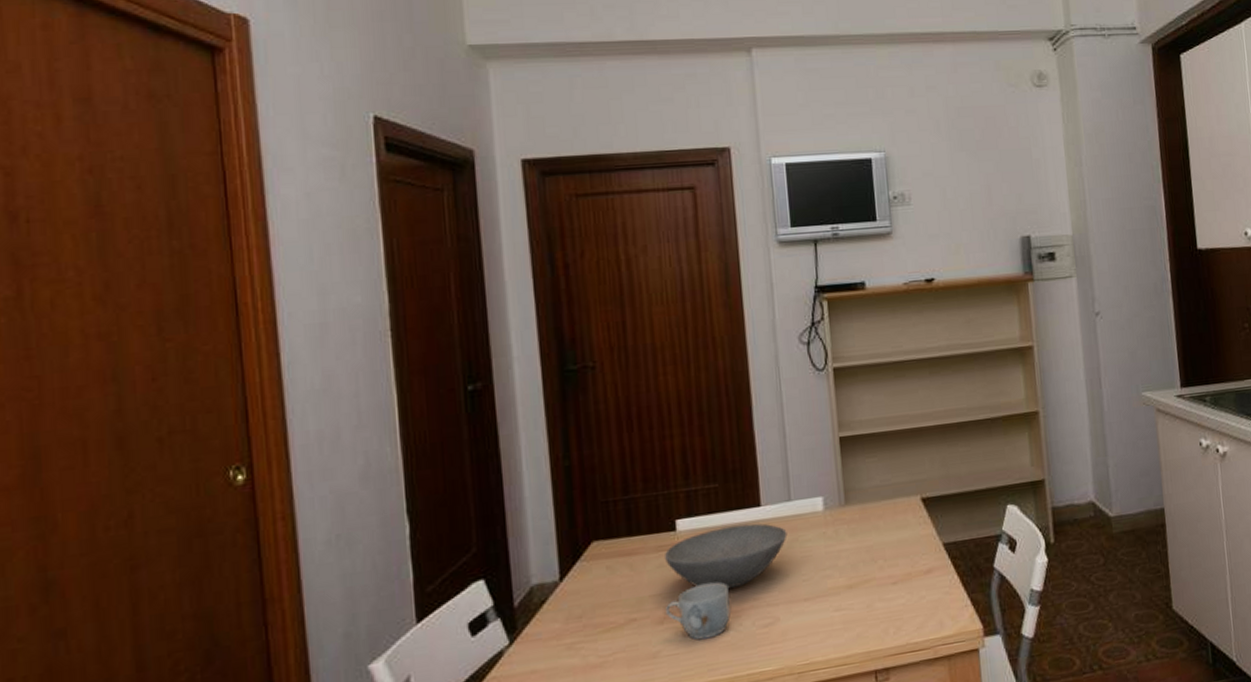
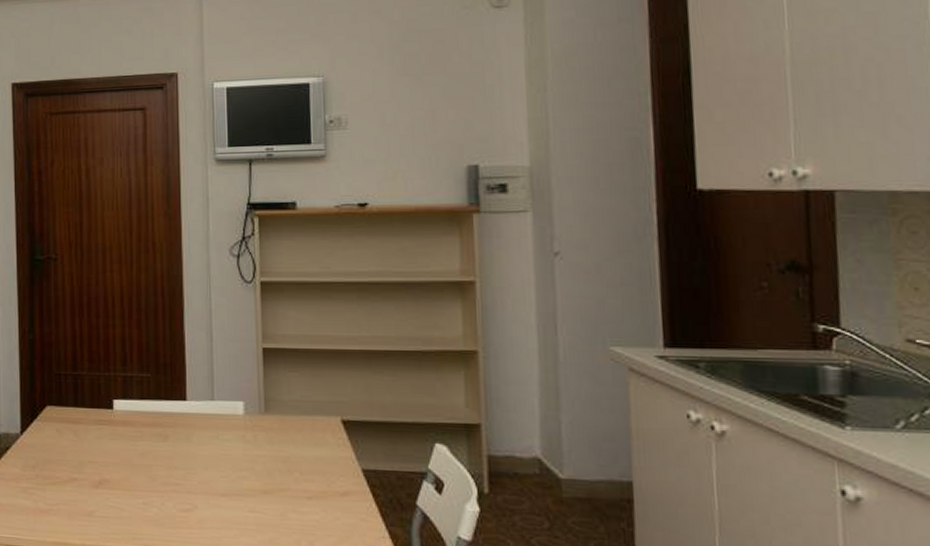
bowl: present [664,523,787,589] -> none [102,413,209,470]
mug: present [666,582,731,640] -> none [101,460,156,510]

